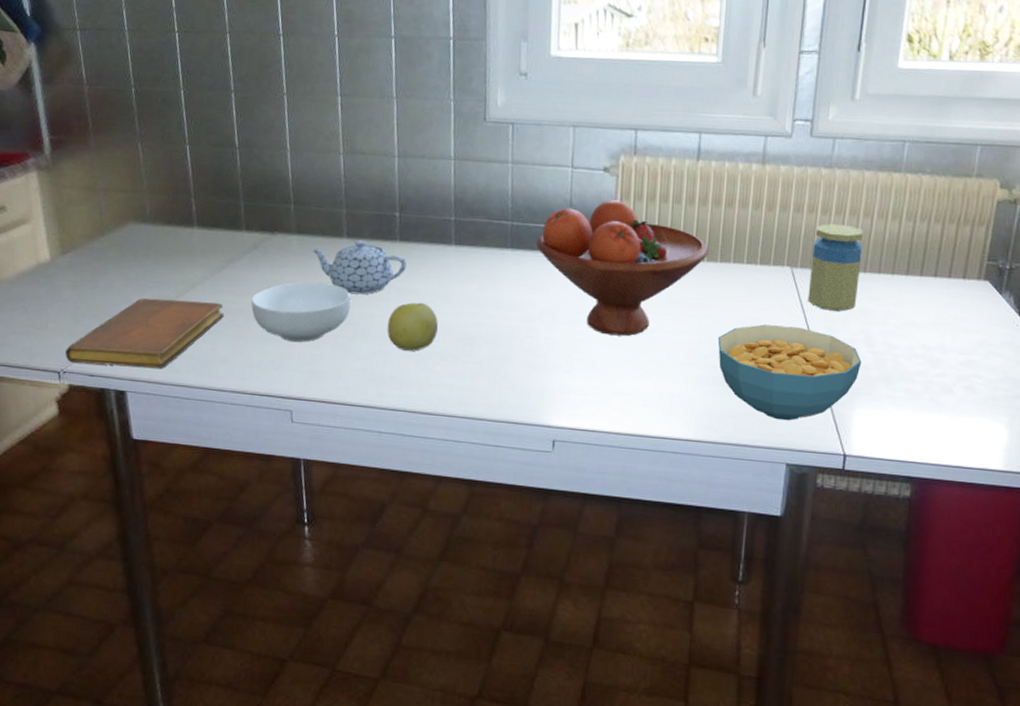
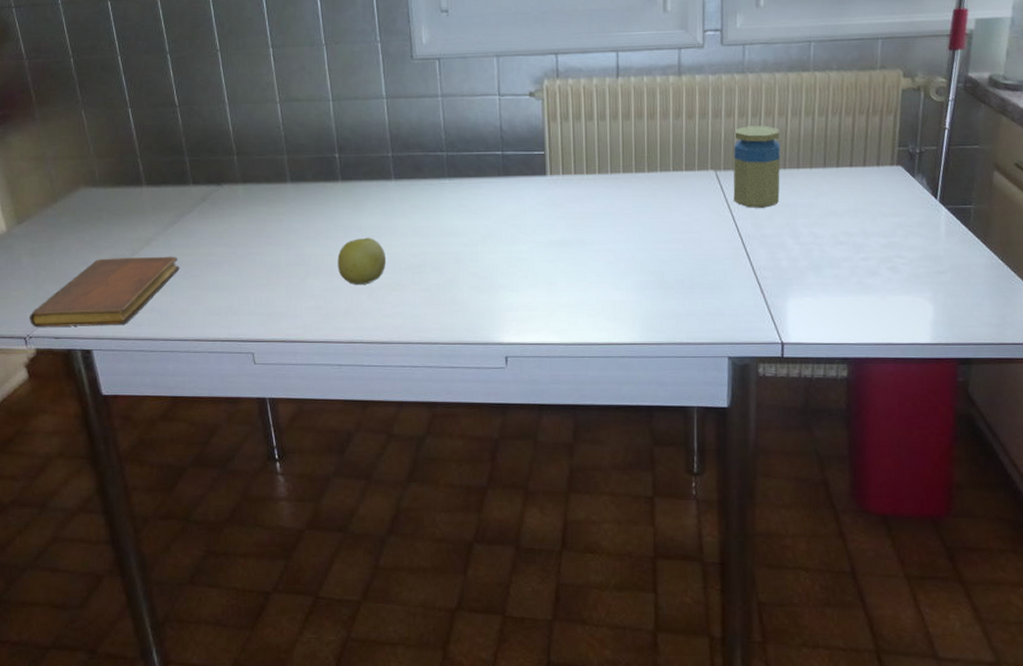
cereal bowl: present [251,281,351,342] -> none [204,228,300,286]
teapot: present [309,239,407,295] -> none [256,183,350,236]
fruit bowl: present [536,199,709,336] -> none [472,121,636,251]
cereal bowl: present [717,324,862,421] -> none [652,227,790,316]

